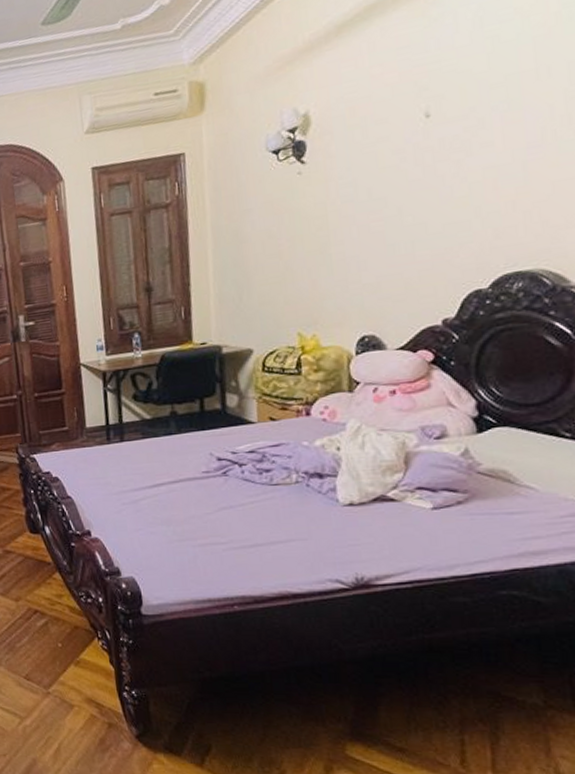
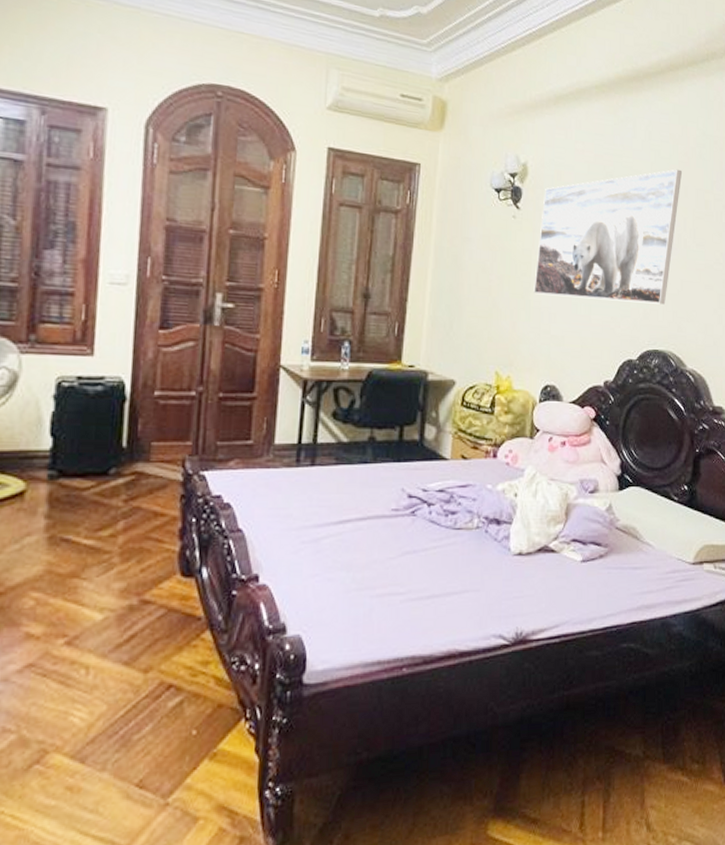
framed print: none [333,46,540,246] -> present [534,169,682,305]

